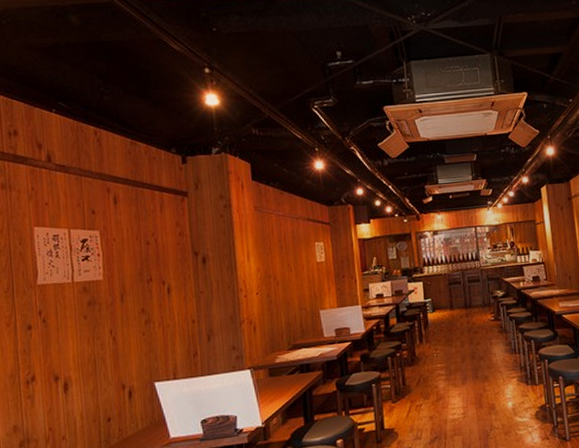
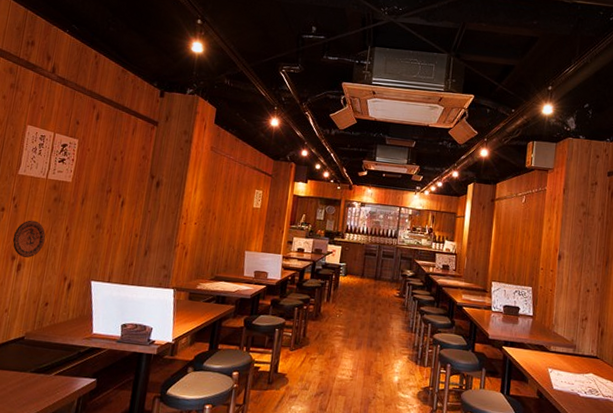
decorative plate: none [50,331,90,375] -> present [12,220,46,258]

